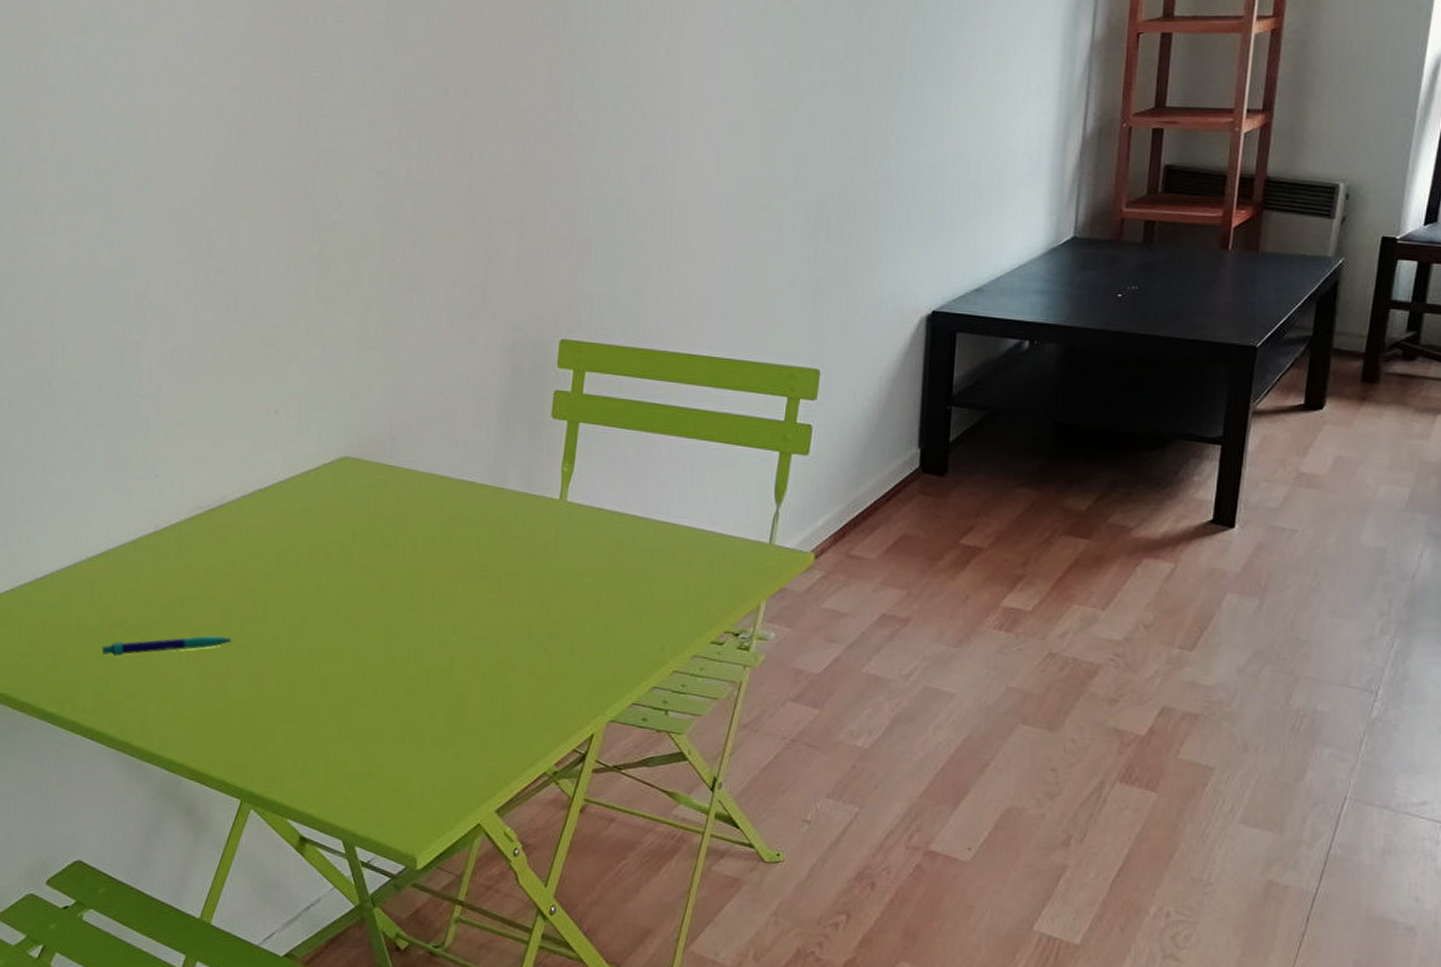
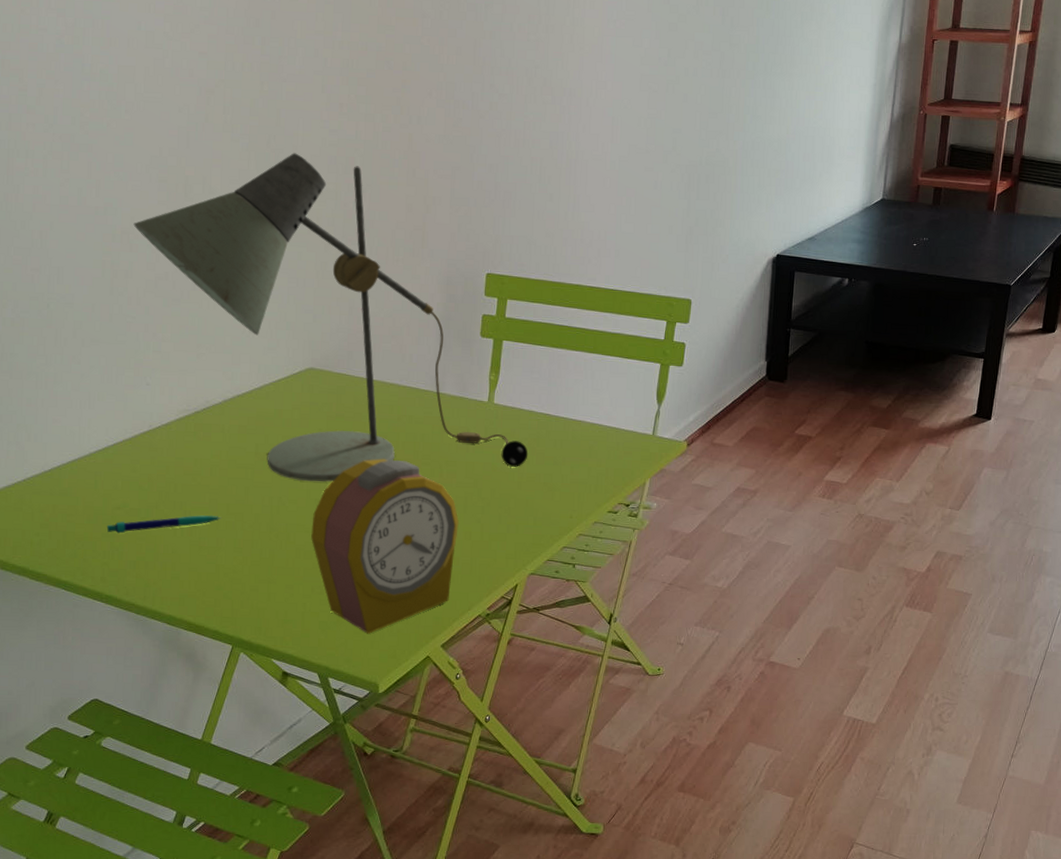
desk lamp: none [149,199,610,598] -> present [133,153,528,482]
alarm clock: none [339,569,522,792] -> present [311,459,460,634]

